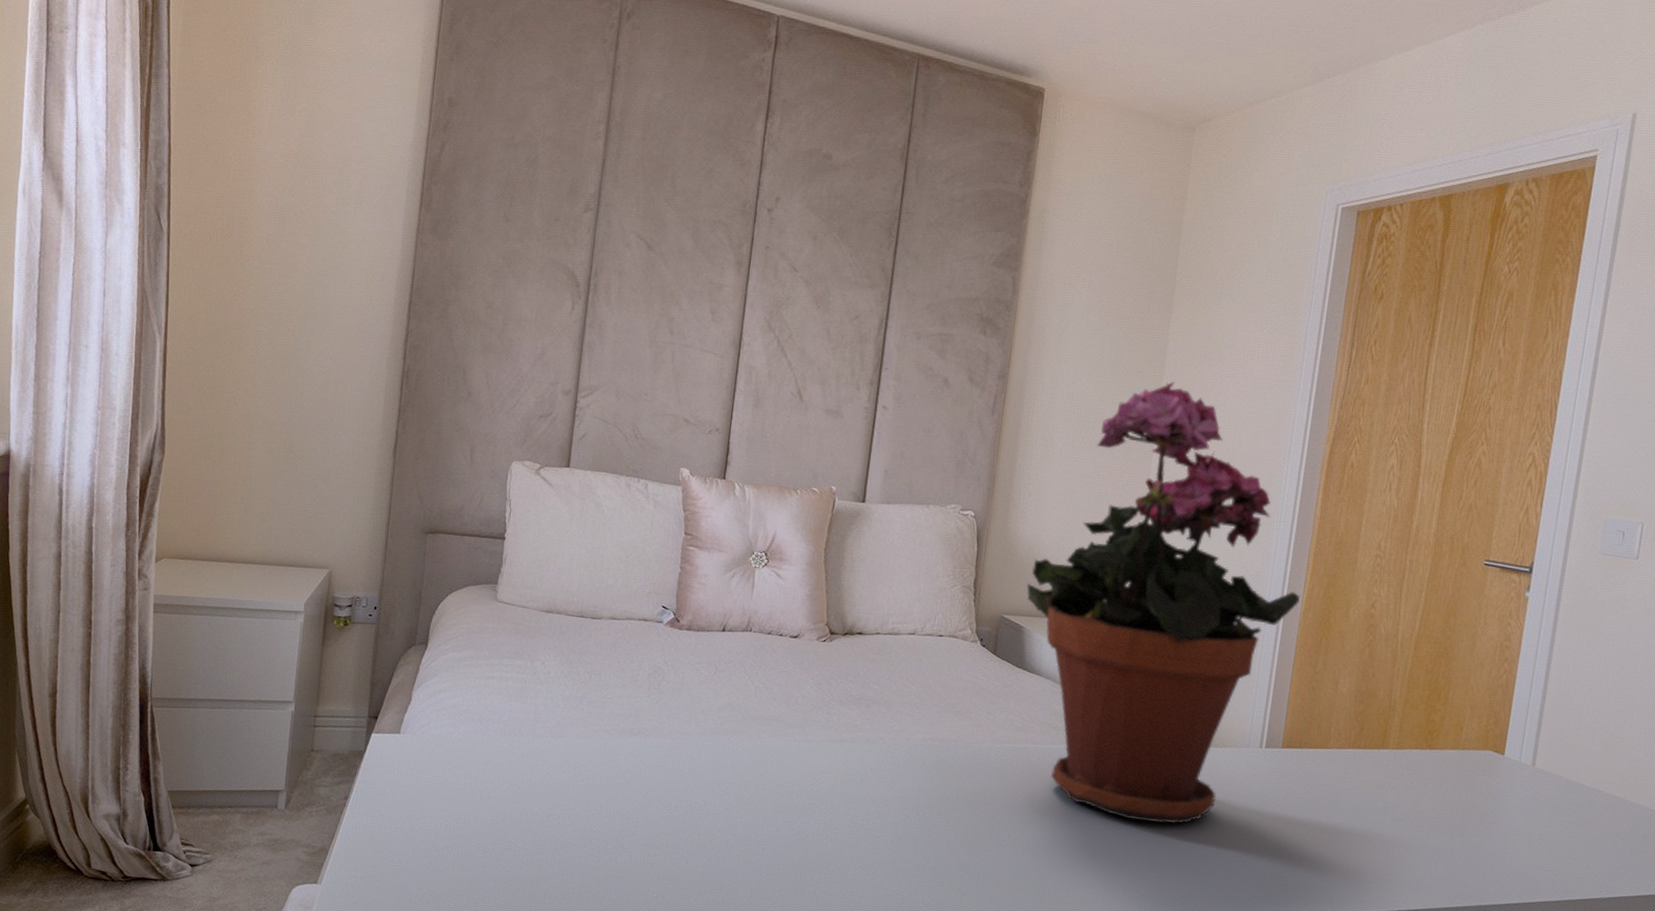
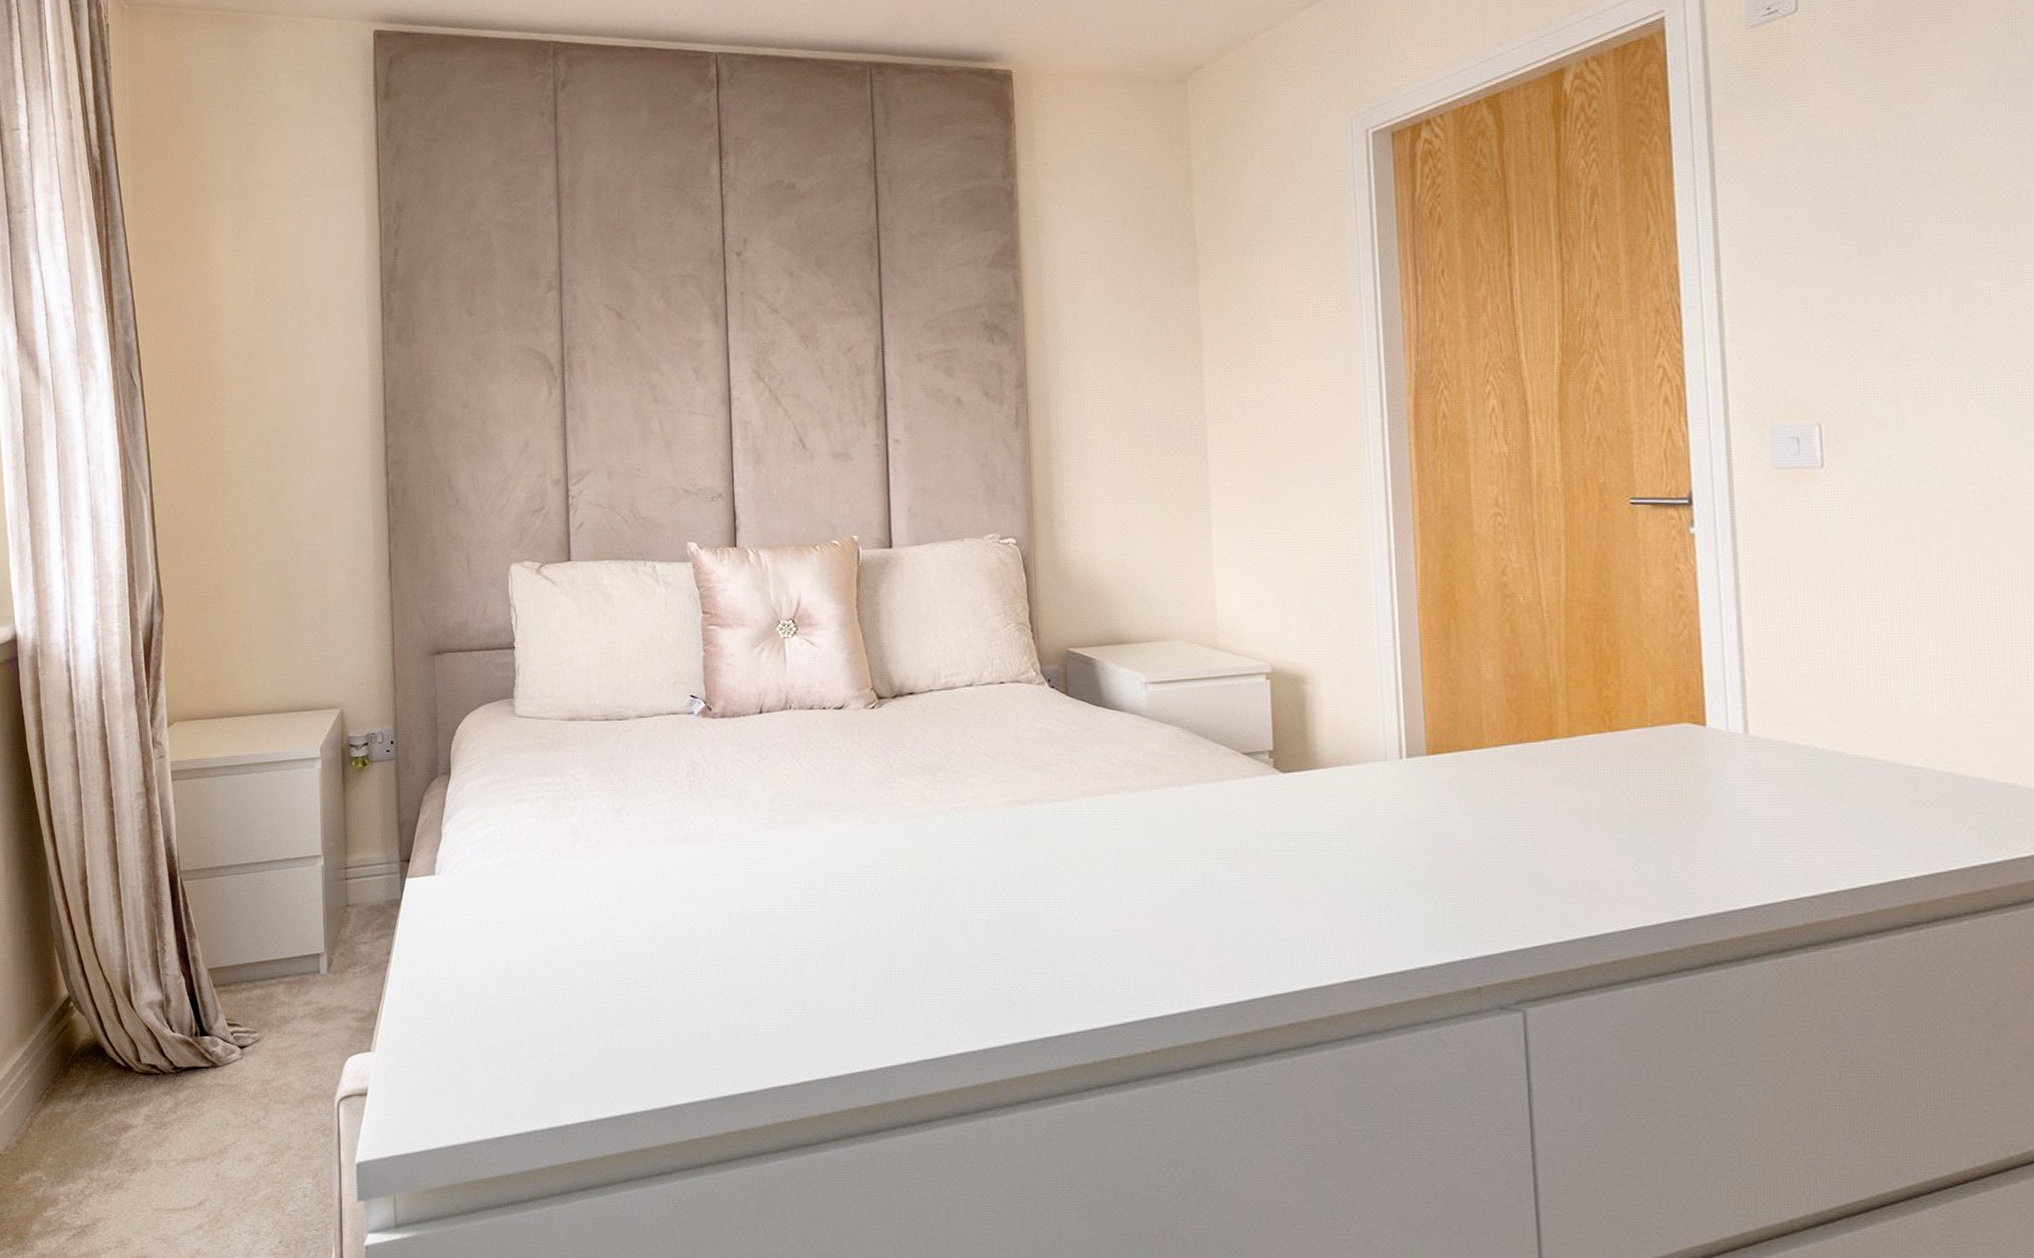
potted plant: present [1026,382,1300,824] -> none [1090,357,1413,865]

